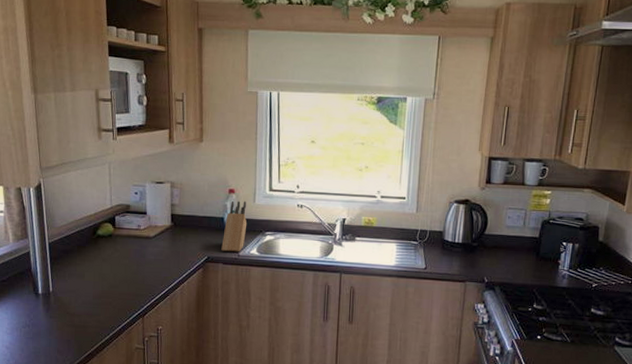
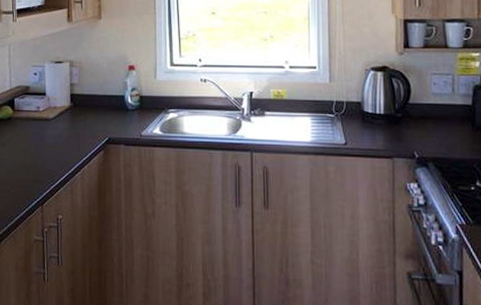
knife block: present [221,201,247,252] -> none [123,77,149,132]

